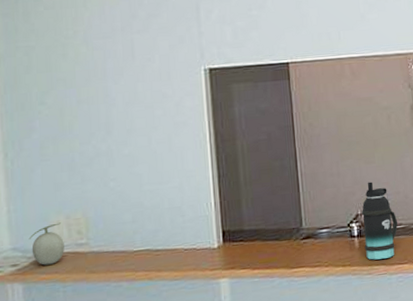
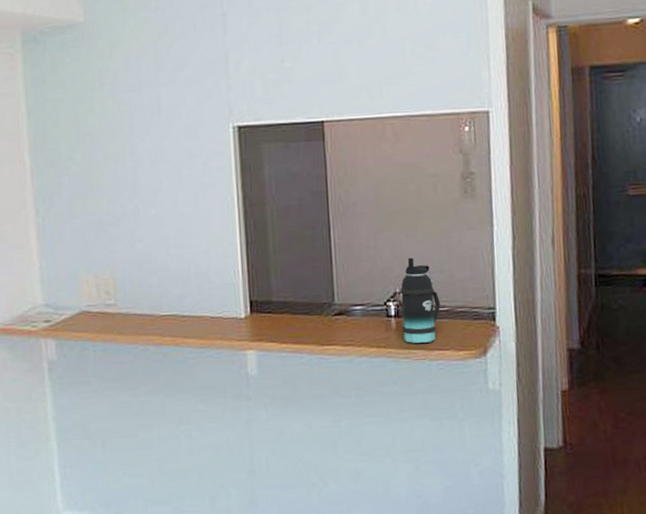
fruit: present [28,222,64,265] -> none [60,282,94,323]

